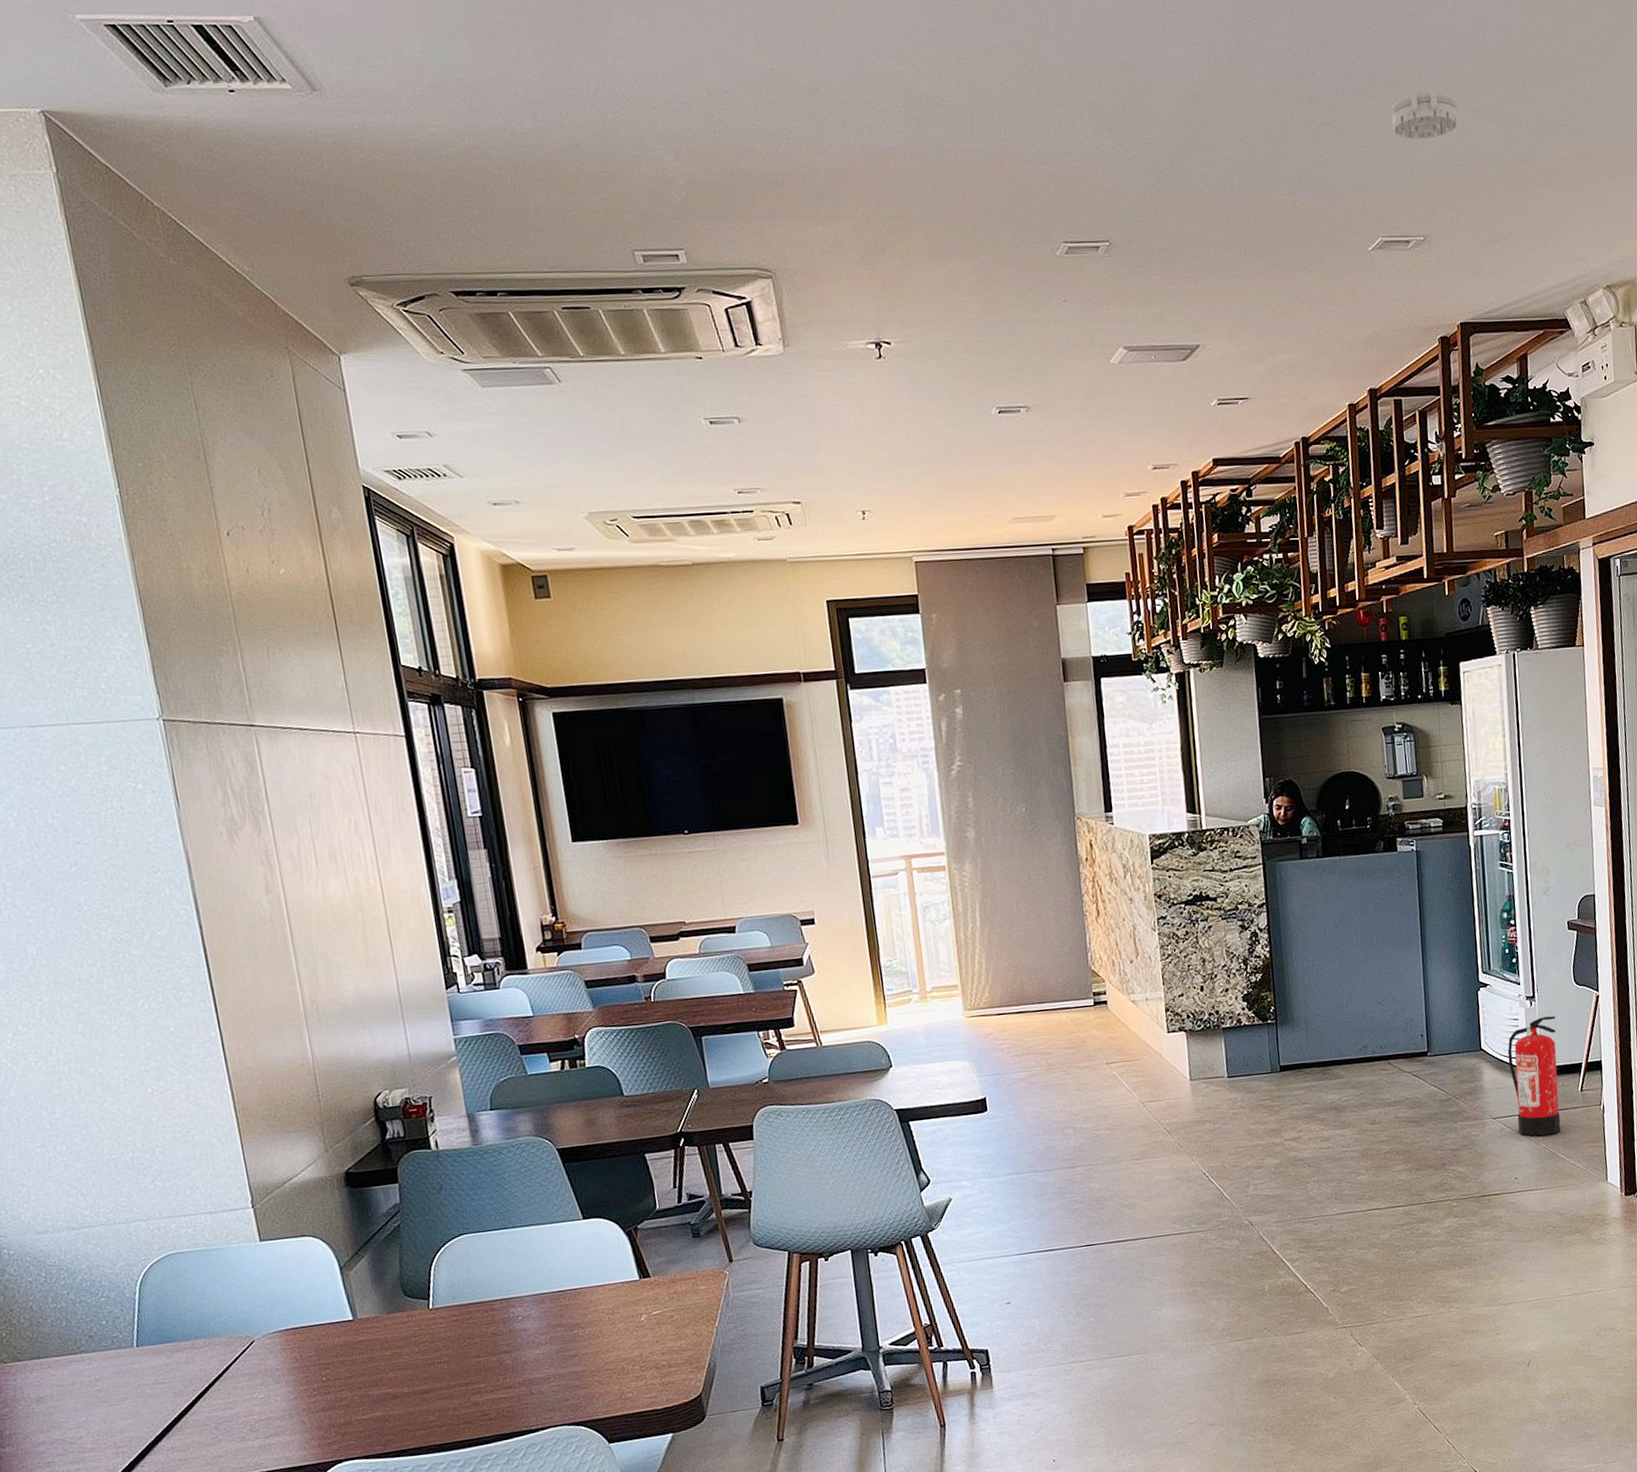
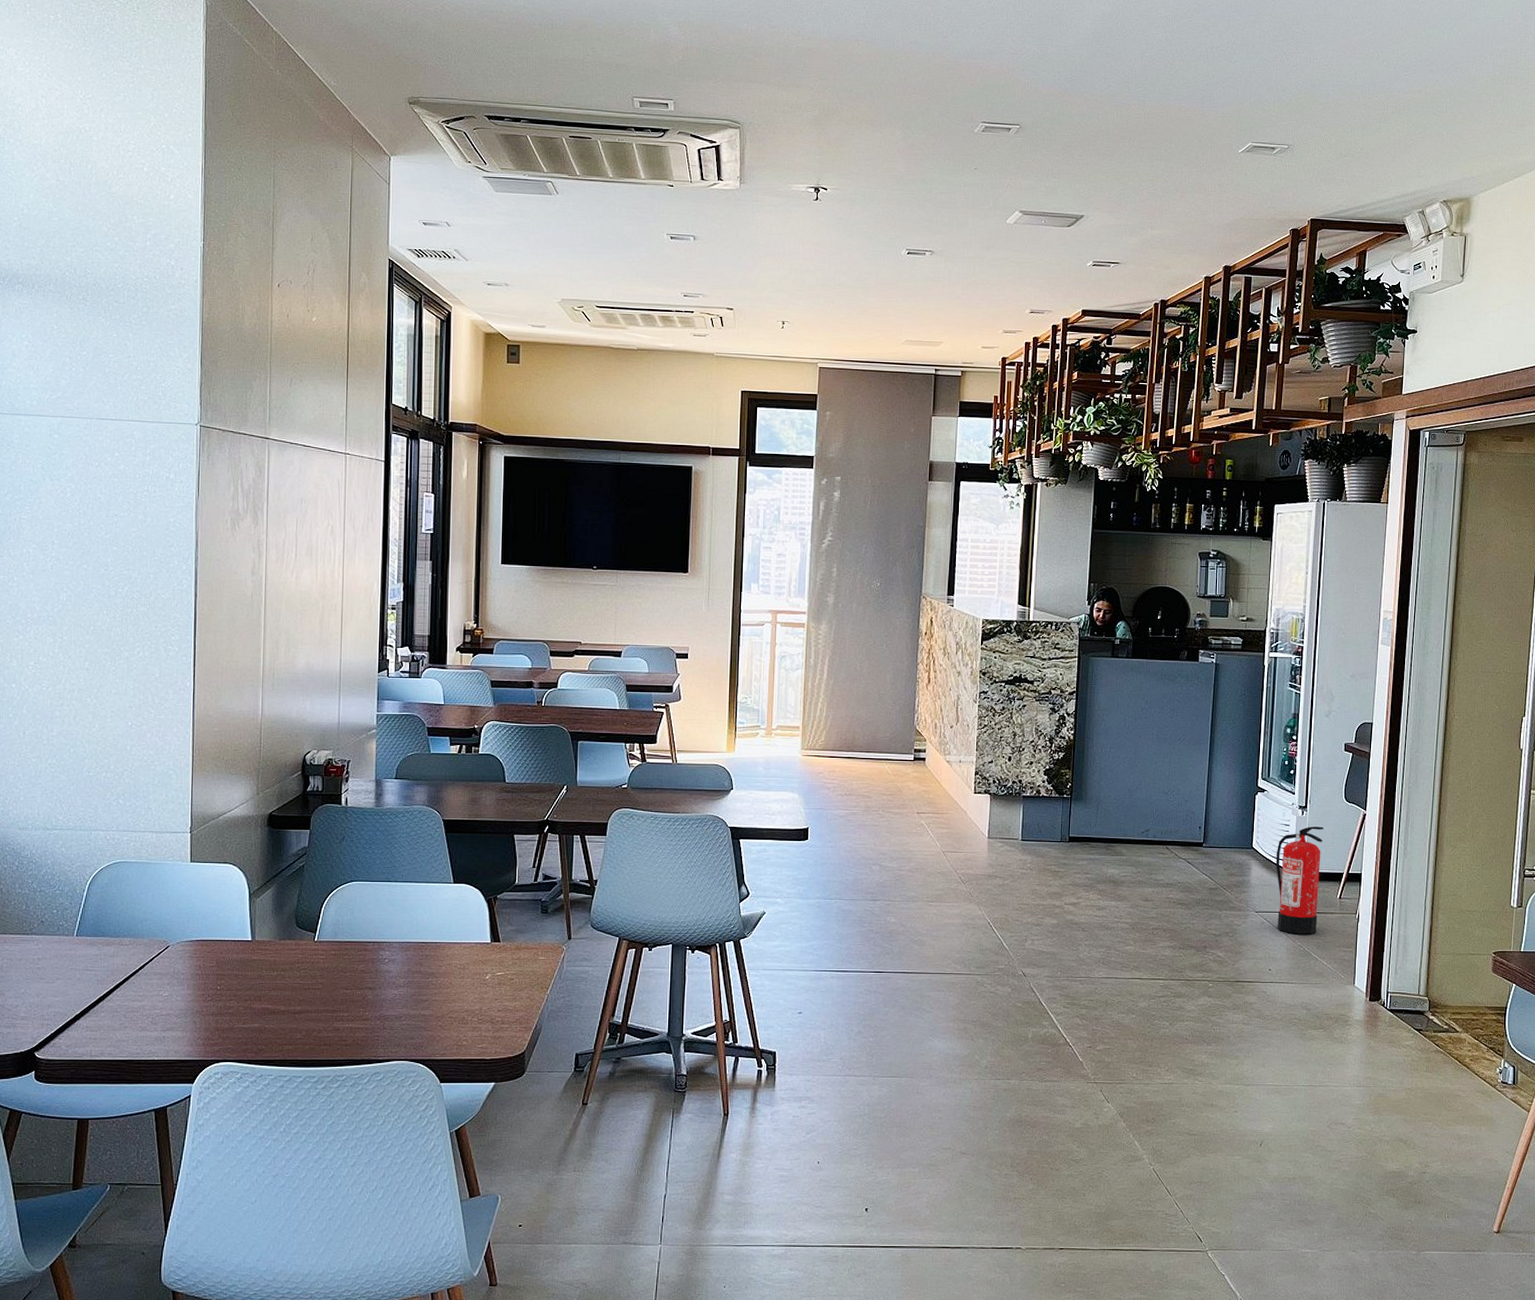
smoke detector: present [1391,91,1458,140] -> none [1272,28,1330,67]

